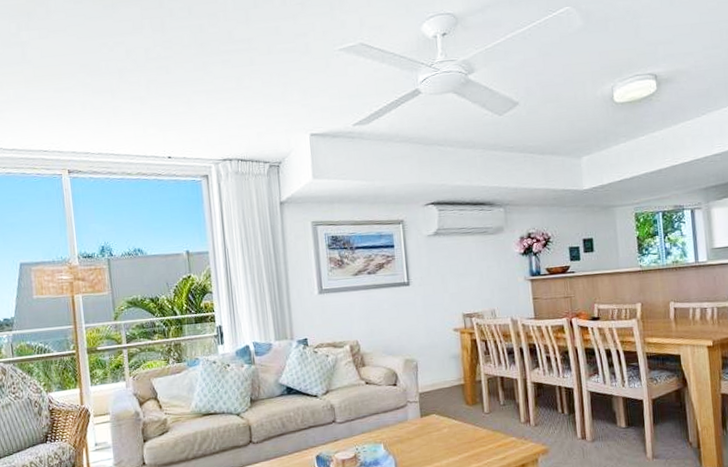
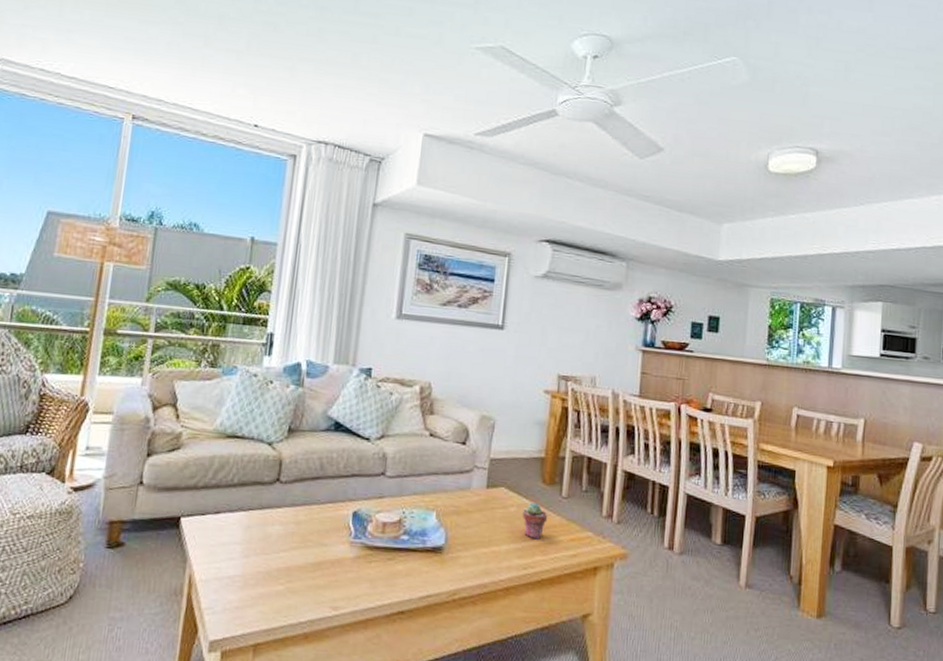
potted succulent: none [454,422,476,451] -> present [523,503,548,540]

